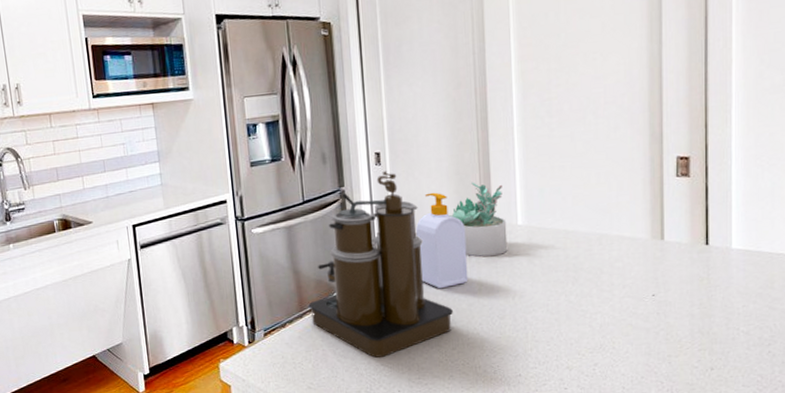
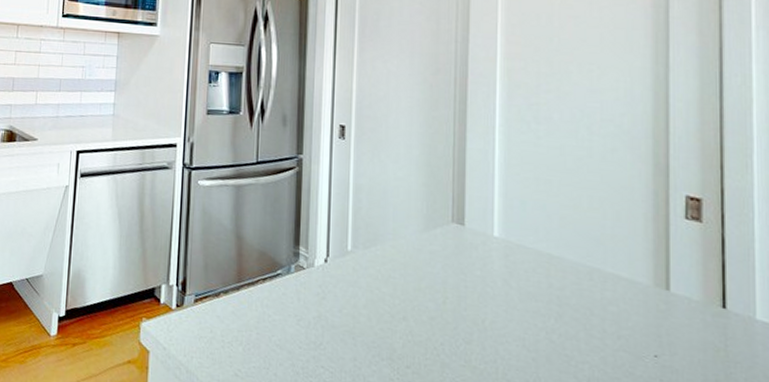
coffee maker: present [308,171,453,358] -> none [247,146,411,358]
soap bottle: present [415,192,468,289] -> none [376,180,433,292]
succulent plant: present [448,182,508,257] -> none [414,177,481,267]

